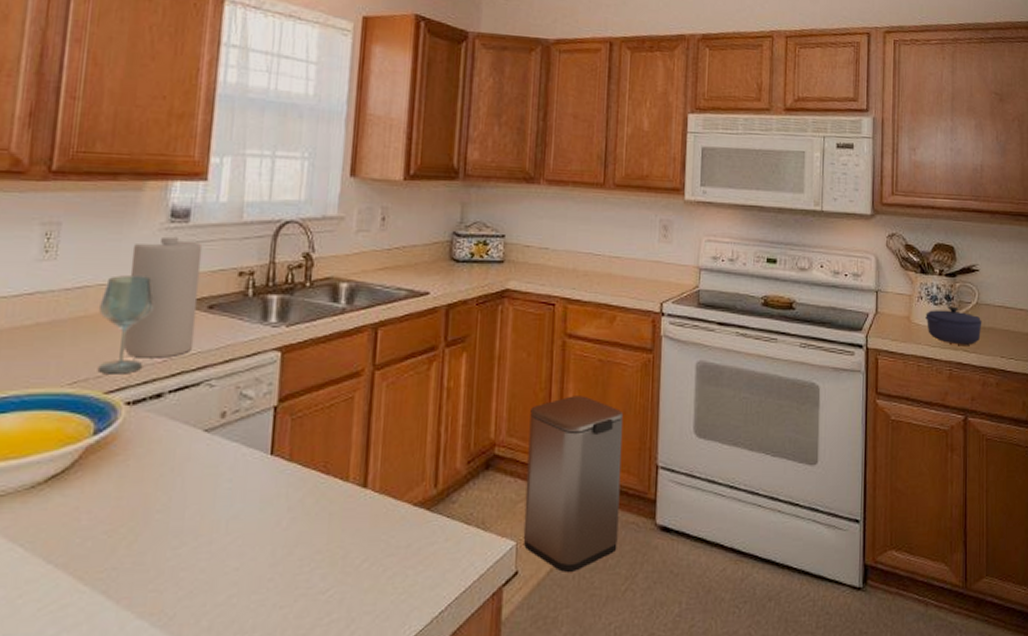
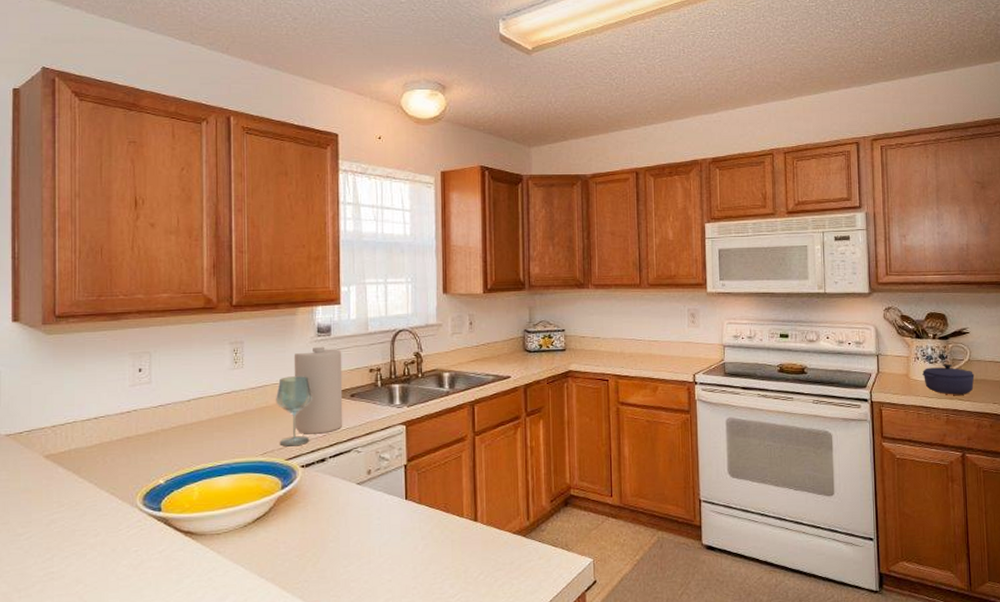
pedal bin: present [523,396,624,572] -> none [596,448,673,581]

